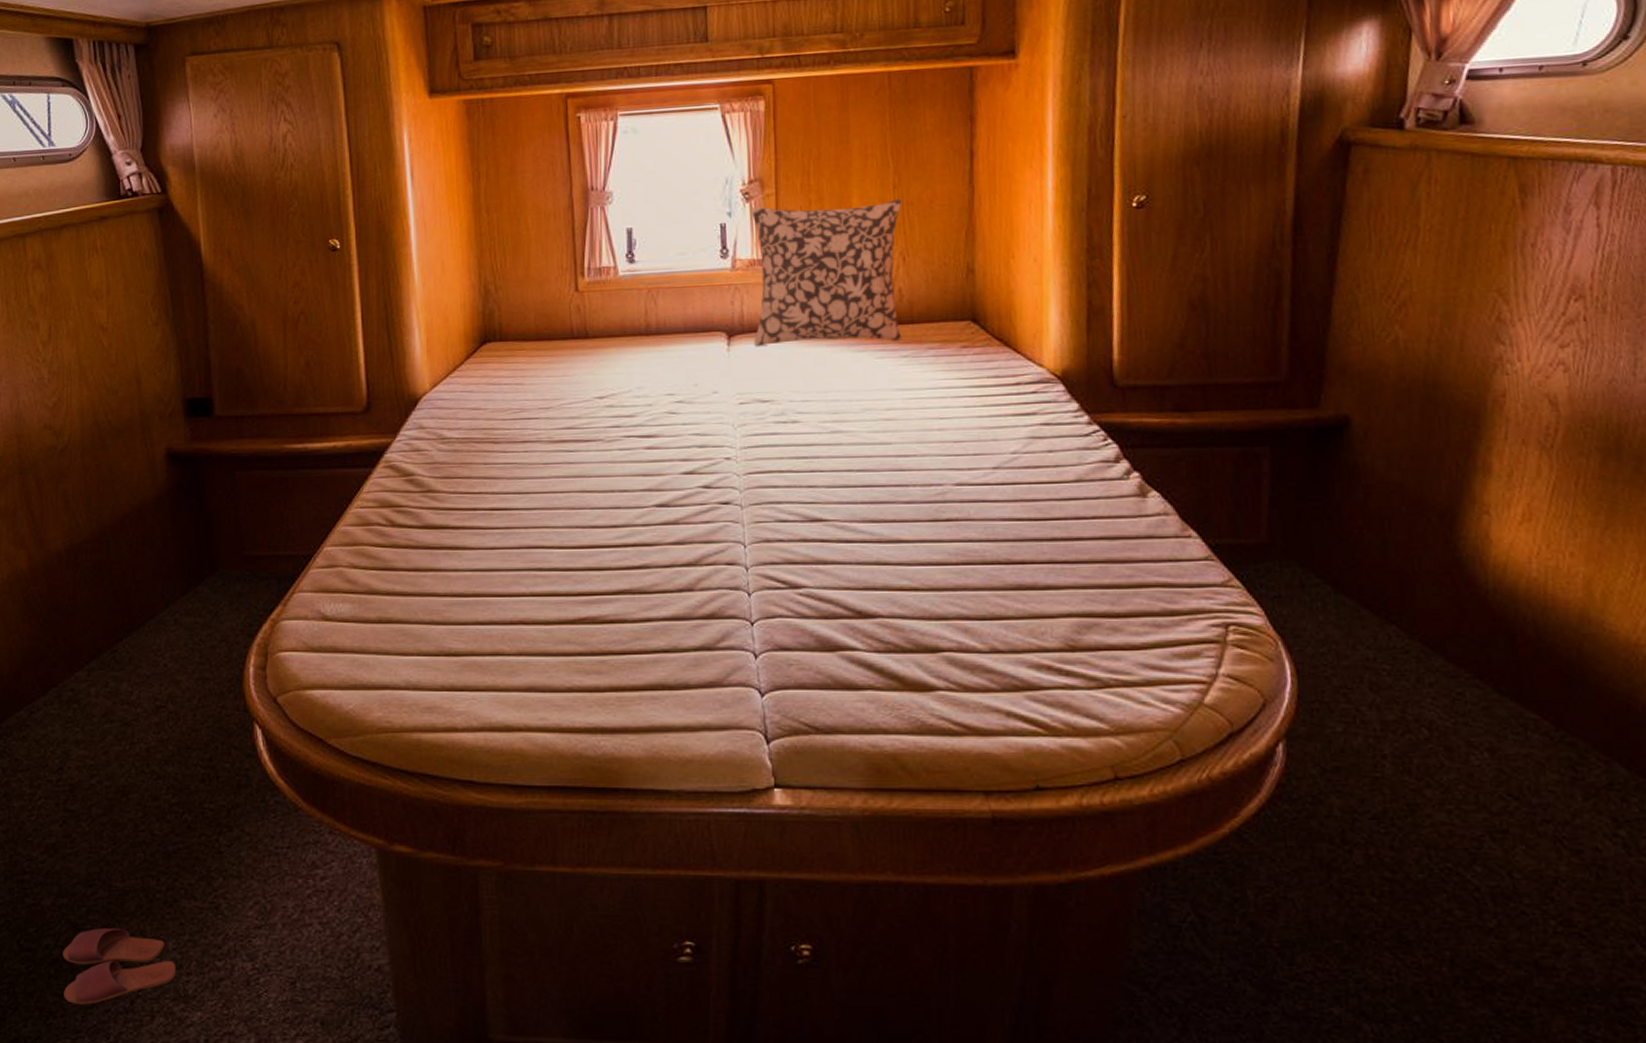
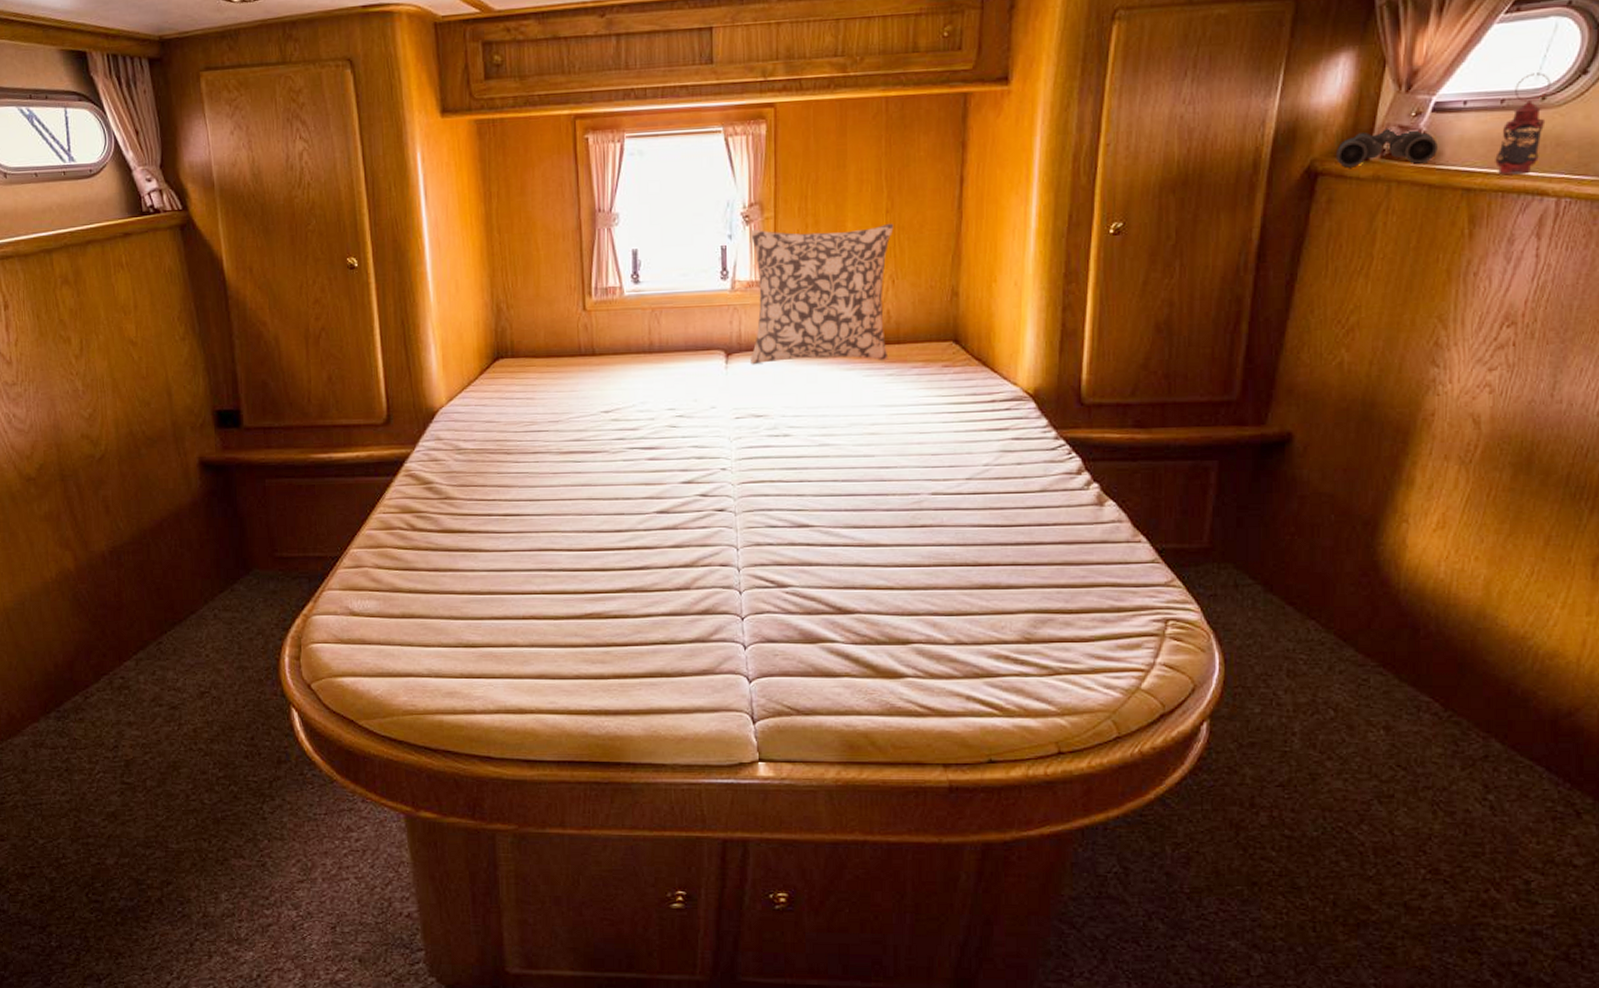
slippers: present [63,927,177,1005] -> none [127,882,230,947]
binoculars: none [1368,96,1477,137] -> present [1336,128,1438,168]
lantern: none [1540,39,1591,143] -> present [1495,72,1551,176]

